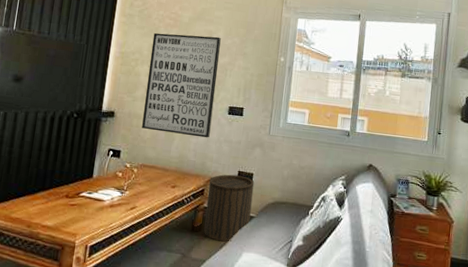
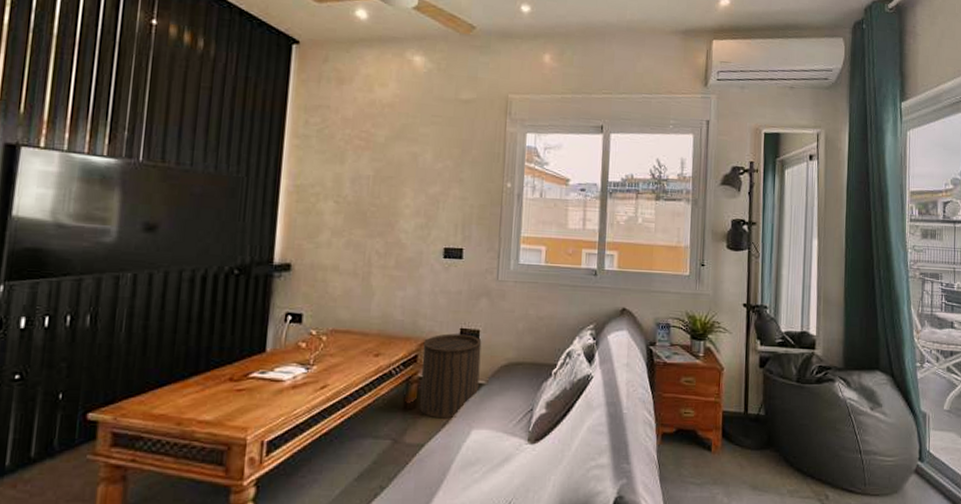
wall art: present [142,32,221,138] -> none [330,157,429,290]

